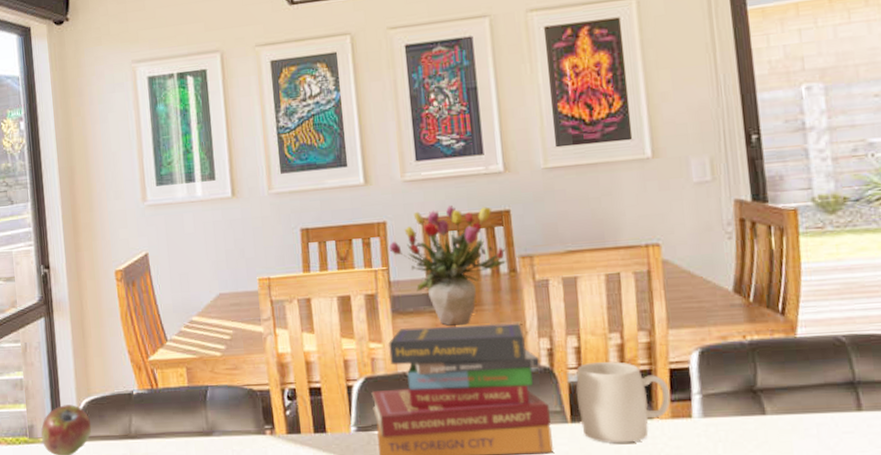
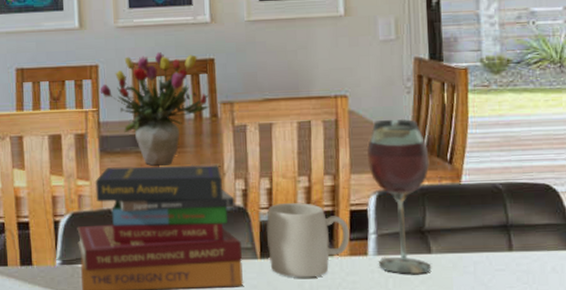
wineglass: none [685,267,767,439] -> present [366,118,431,275]

